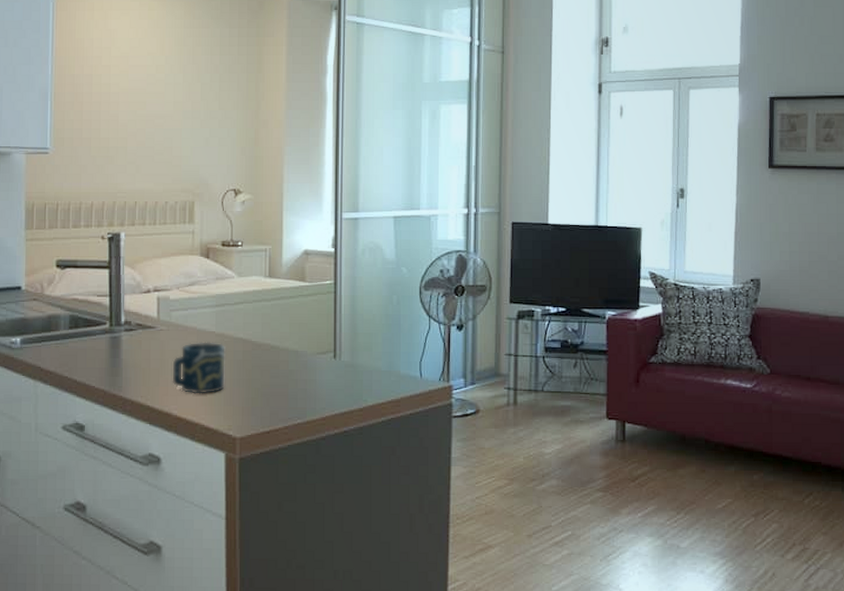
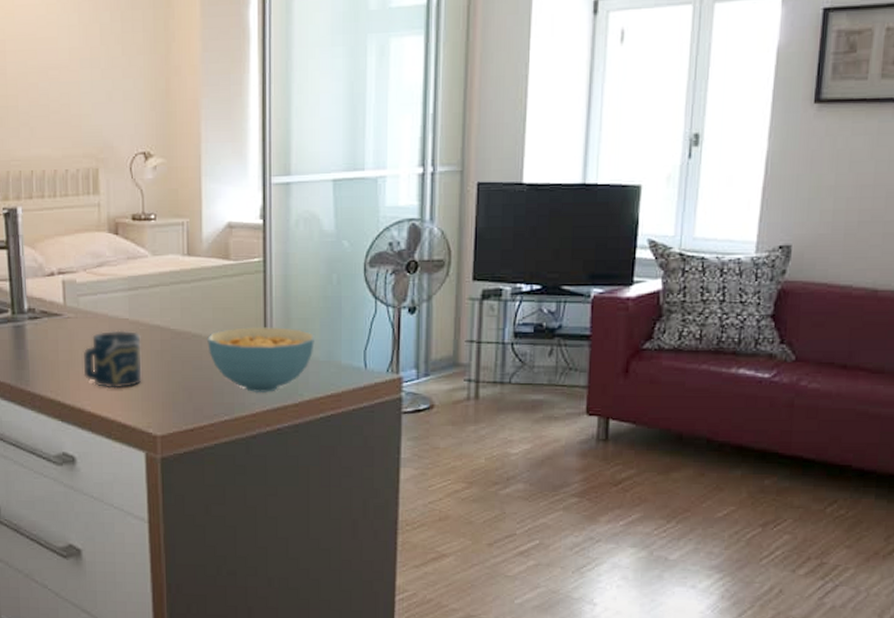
cereal bowl: none [284,339,377,399] -> present [207,326,314,394]

